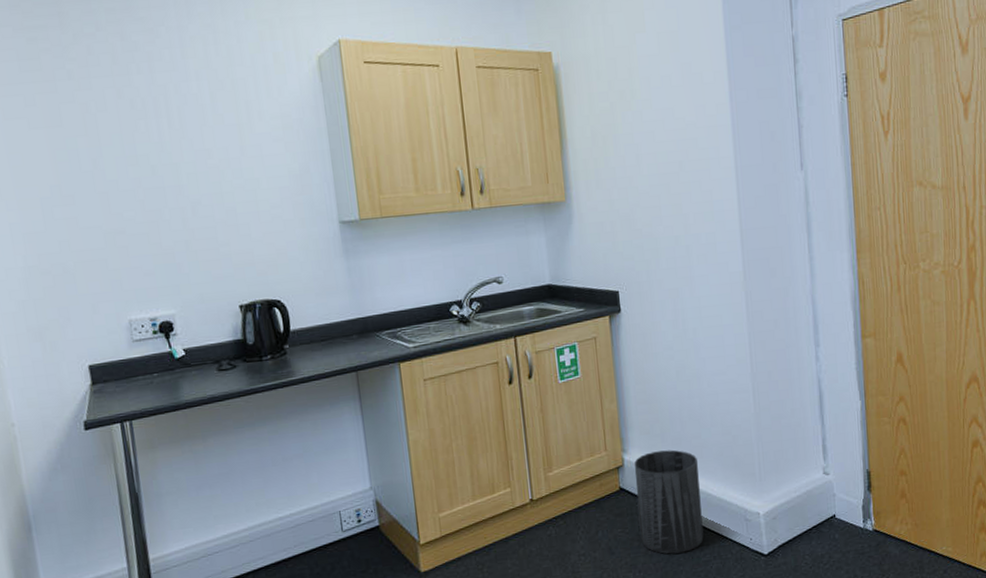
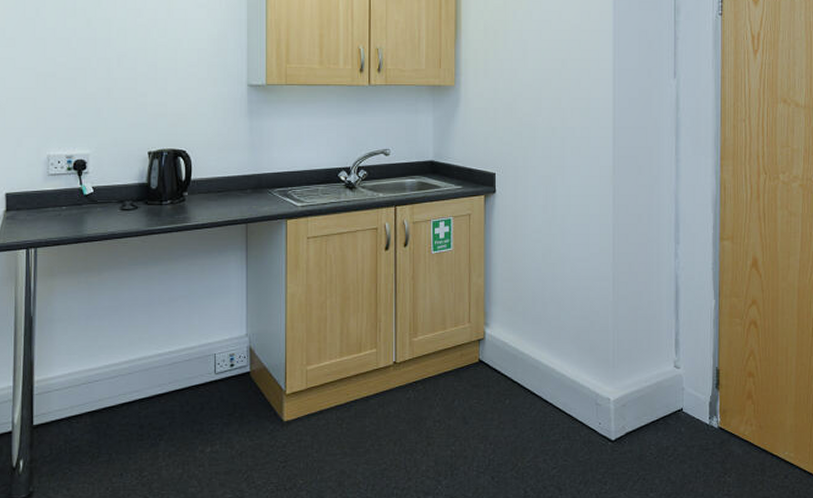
trash can: present [634,449,704,554] -> none [494,328,555,430]

